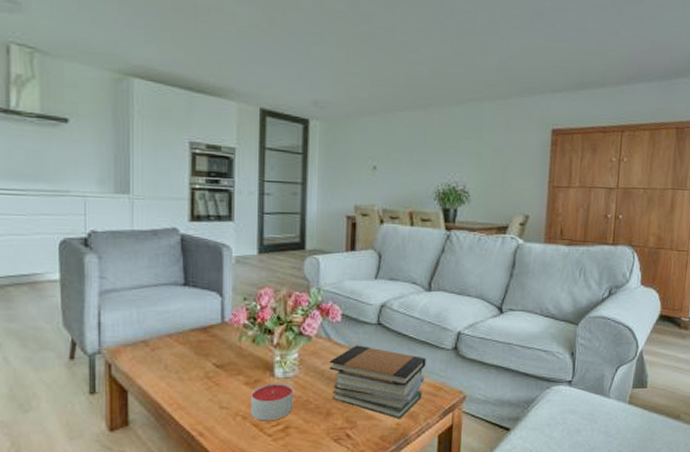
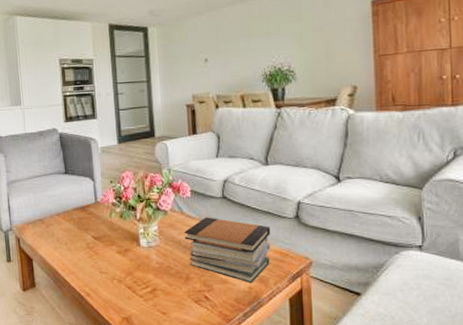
candle: present [251,383,294,421] -> none [123,251,158,284]

